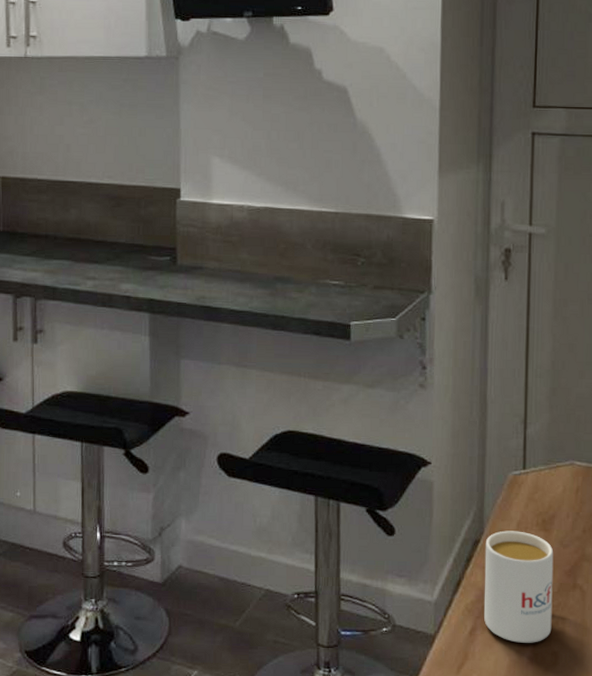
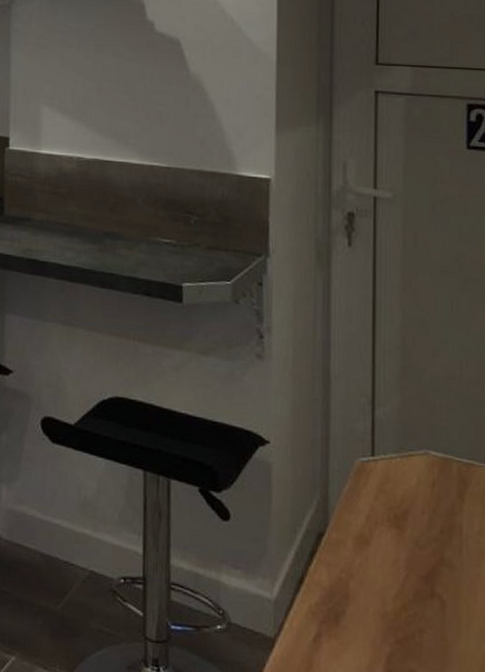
mug: present [484,530,554,643] -> none [329,524,408,658]

